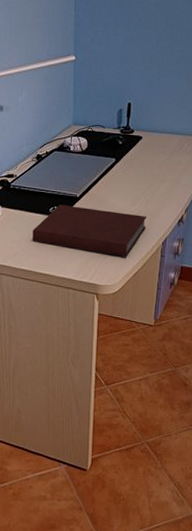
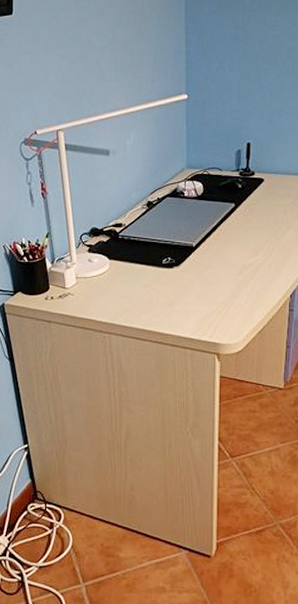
notebook: present [32,204,147,257] -> none [144,255,272,312]

